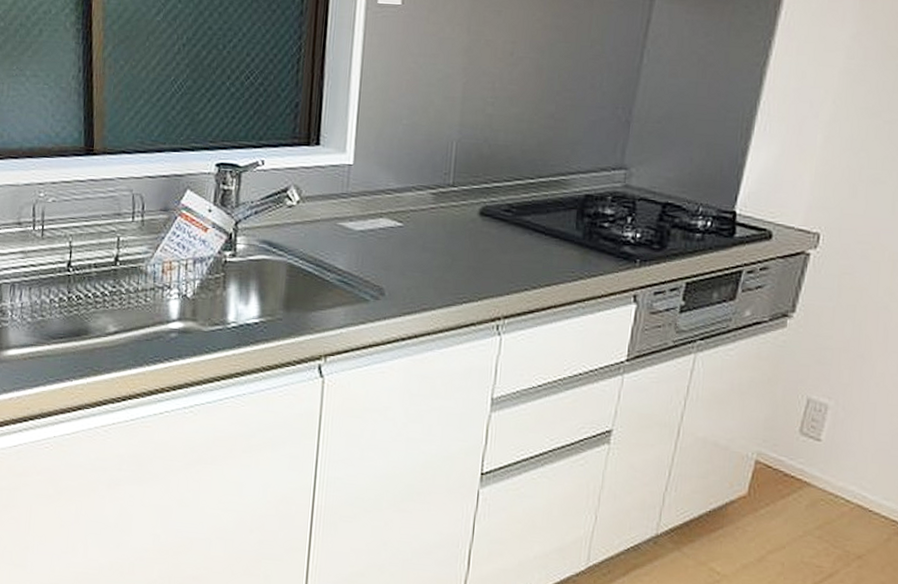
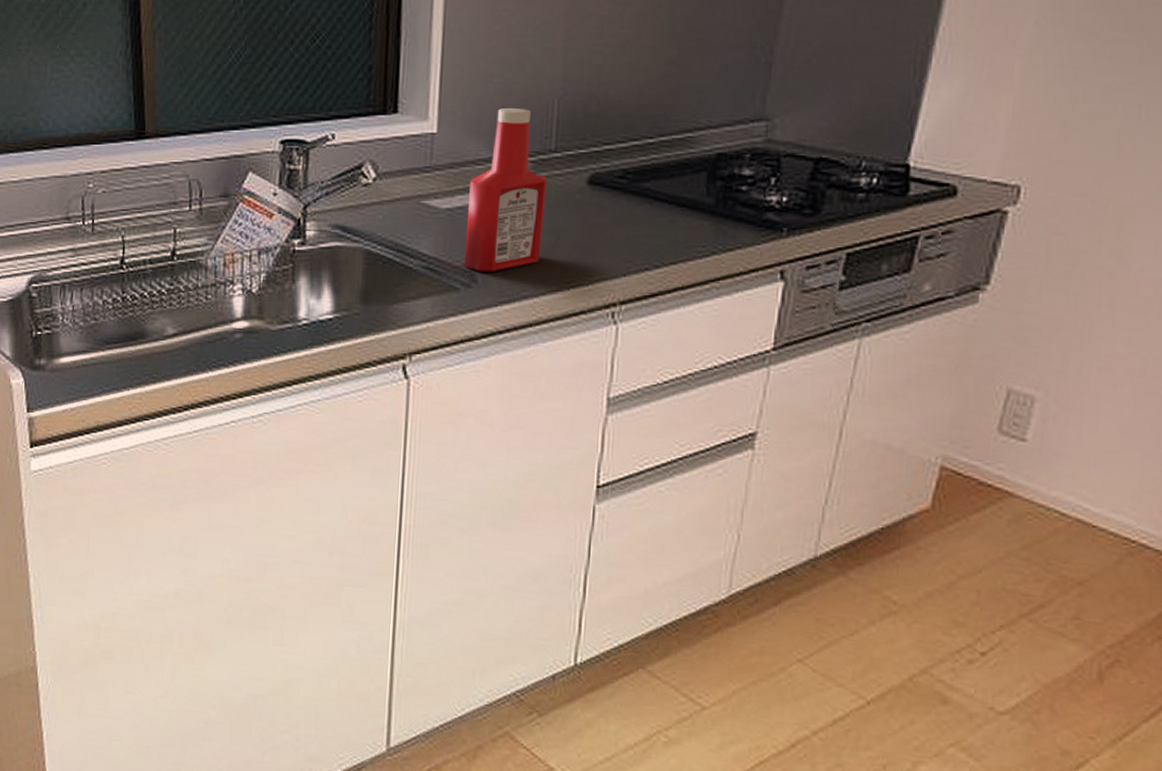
ketchup bottle: none [373,146,445,287] -> present [463,108,547,272]

